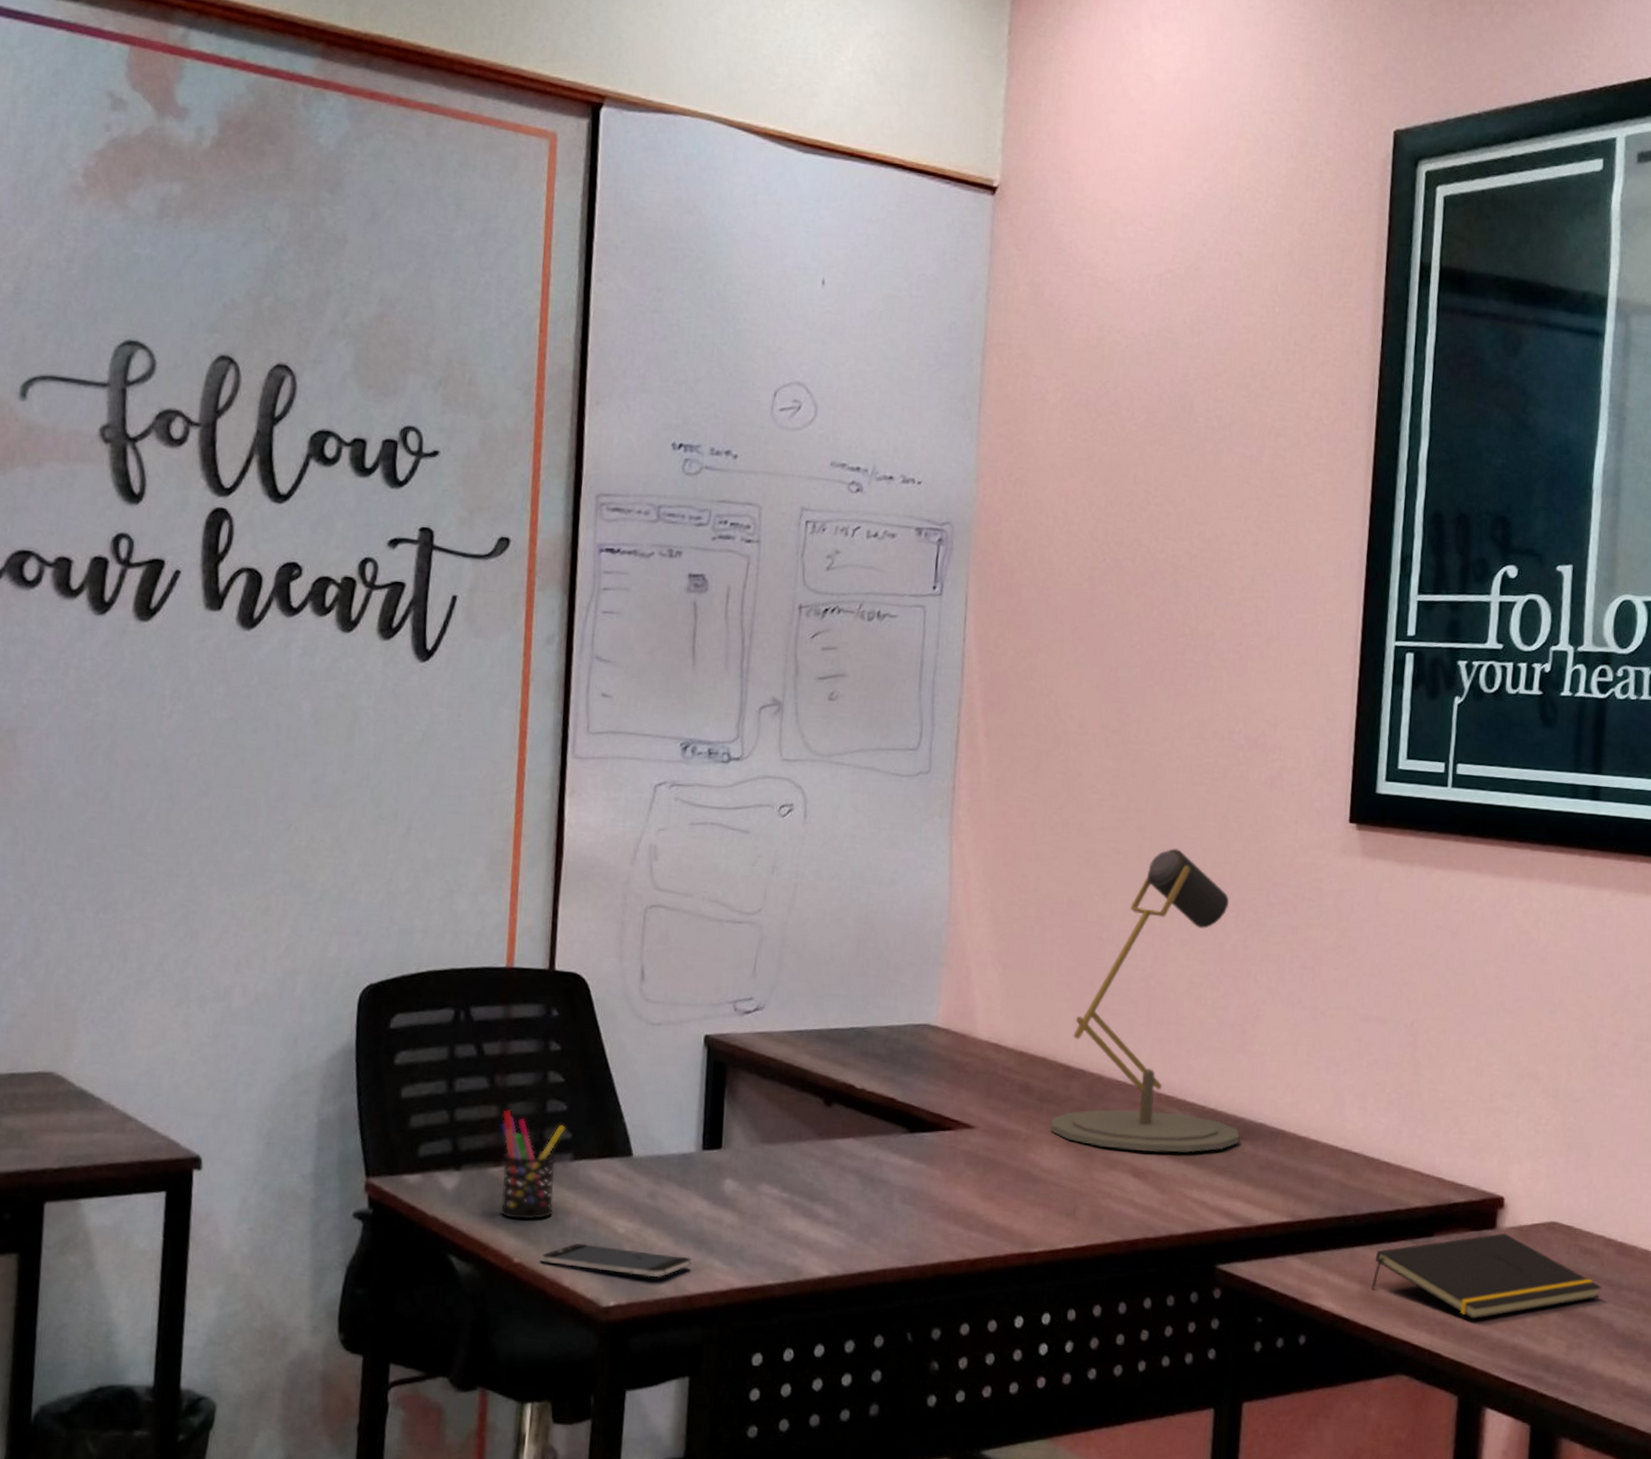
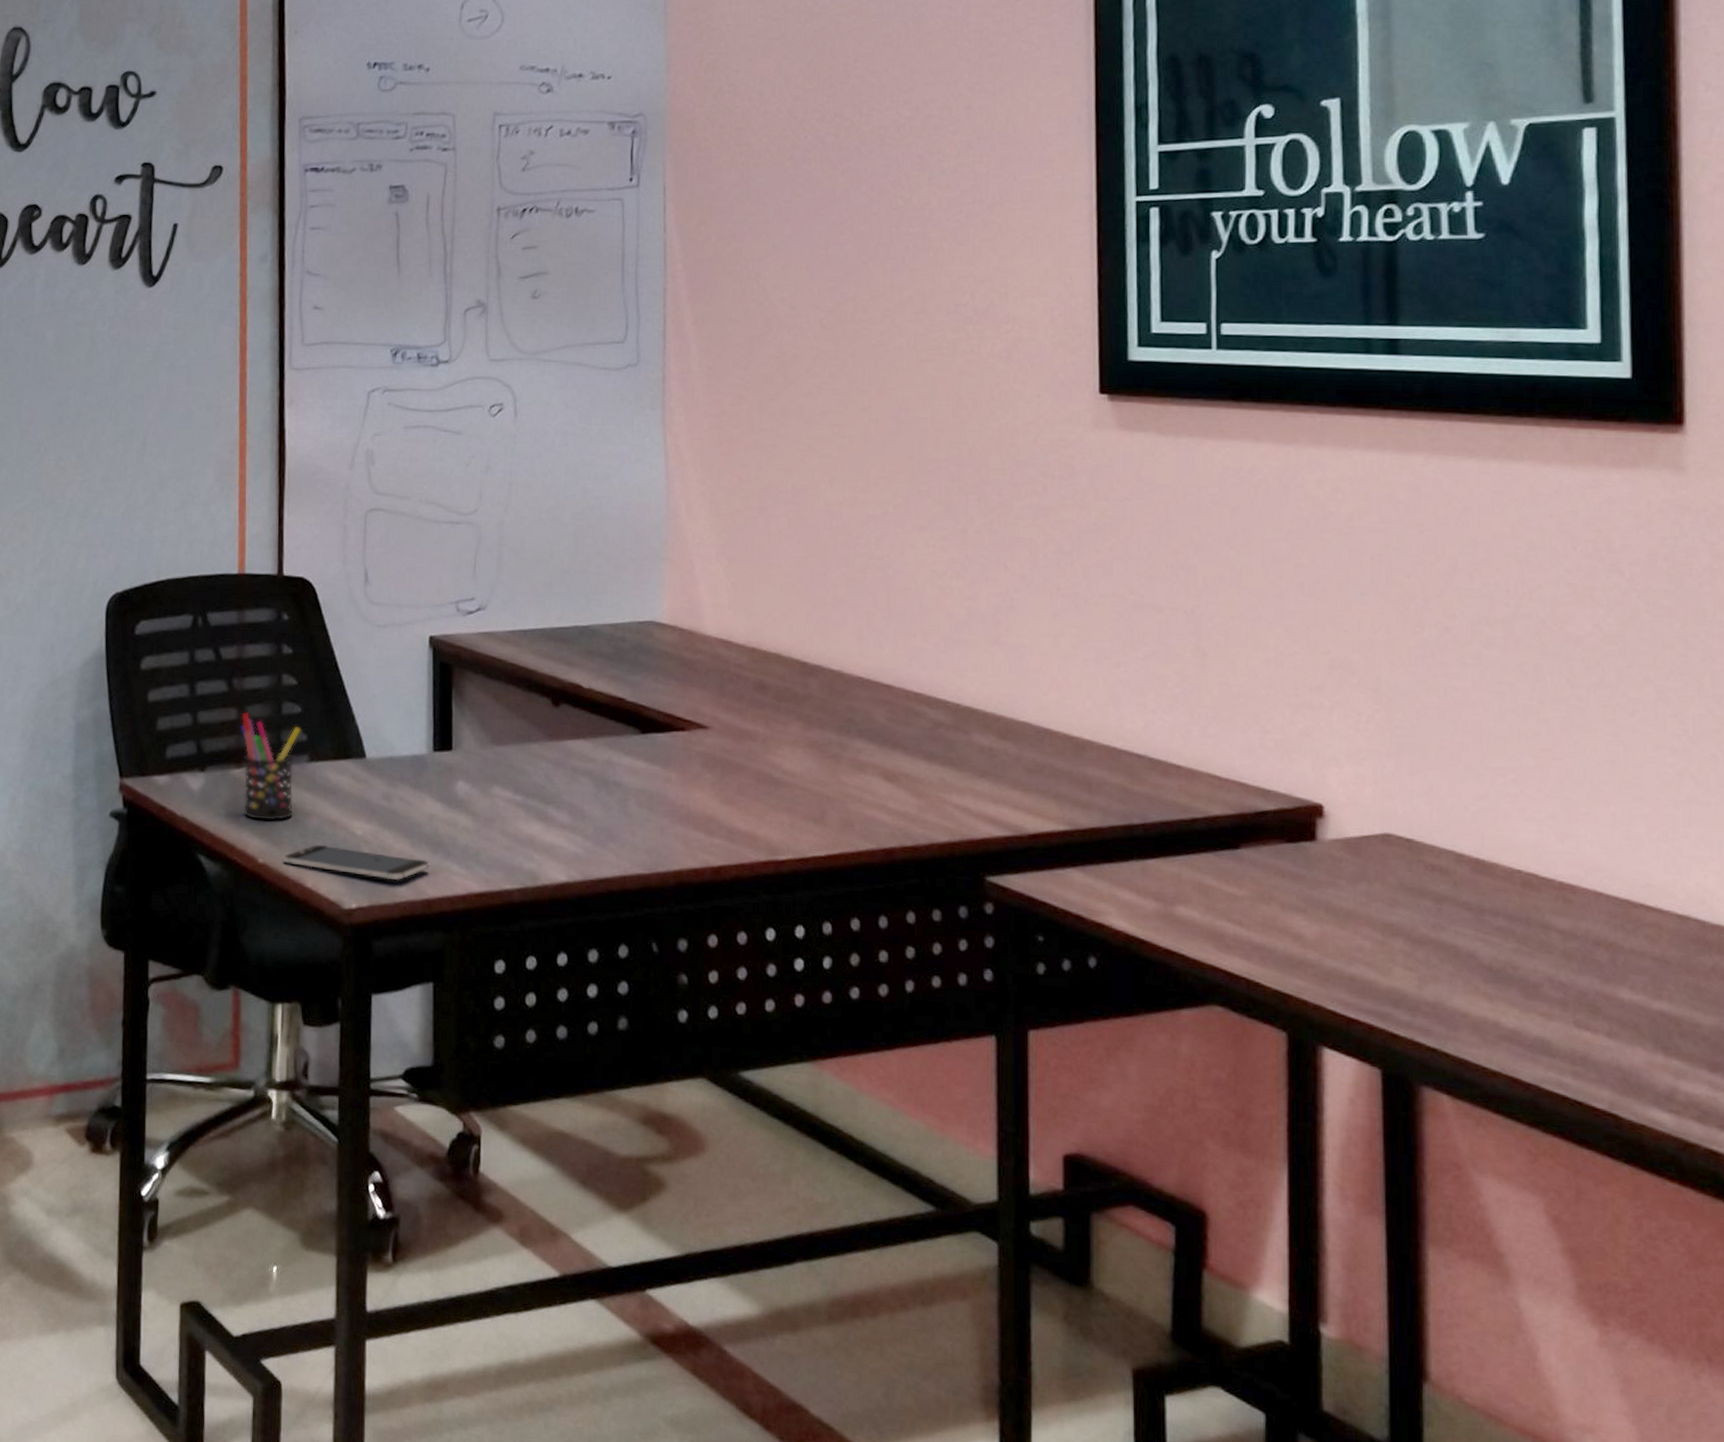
desk lamp: present [1050,848,1240,1153] -> none [790,430,1002,755]
notepad: present [1370,1233,1602,1320] -> none [1168,845,1457,945]

